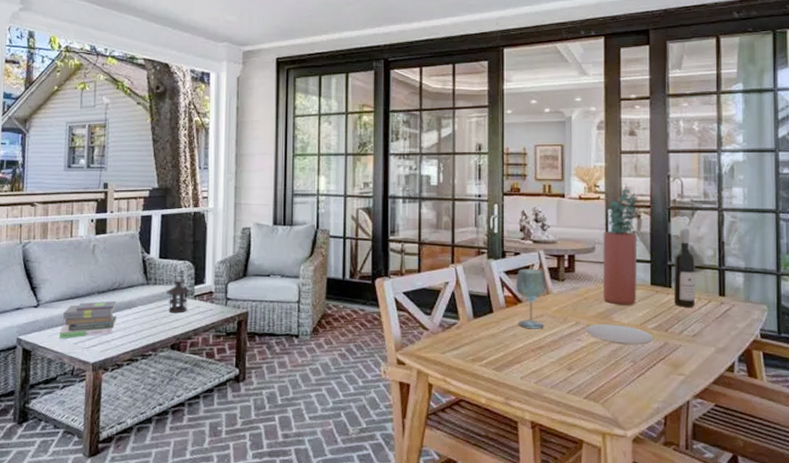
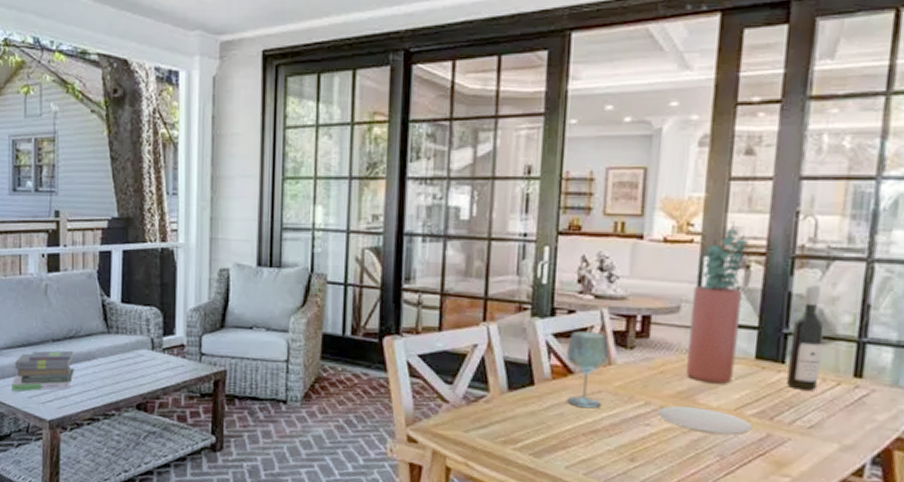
lantern: present [165,272,191,313] -> none [129,319,159,369]

